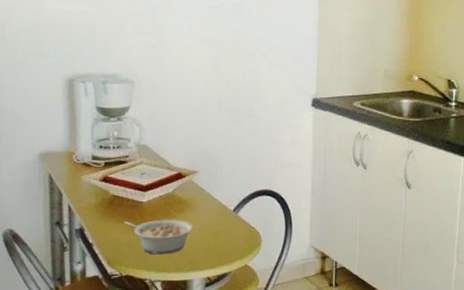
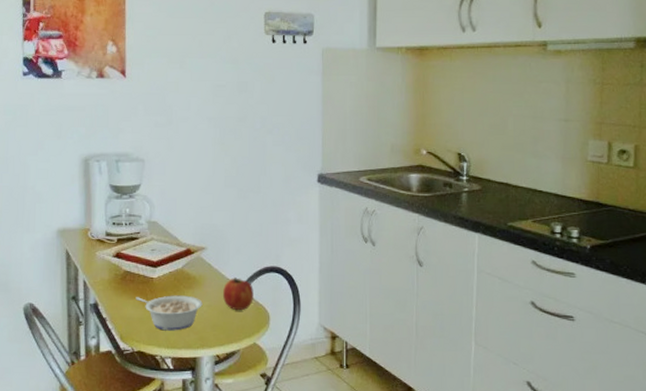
fruit: none [214,201,246,233] -> present [222,278,254,310]

